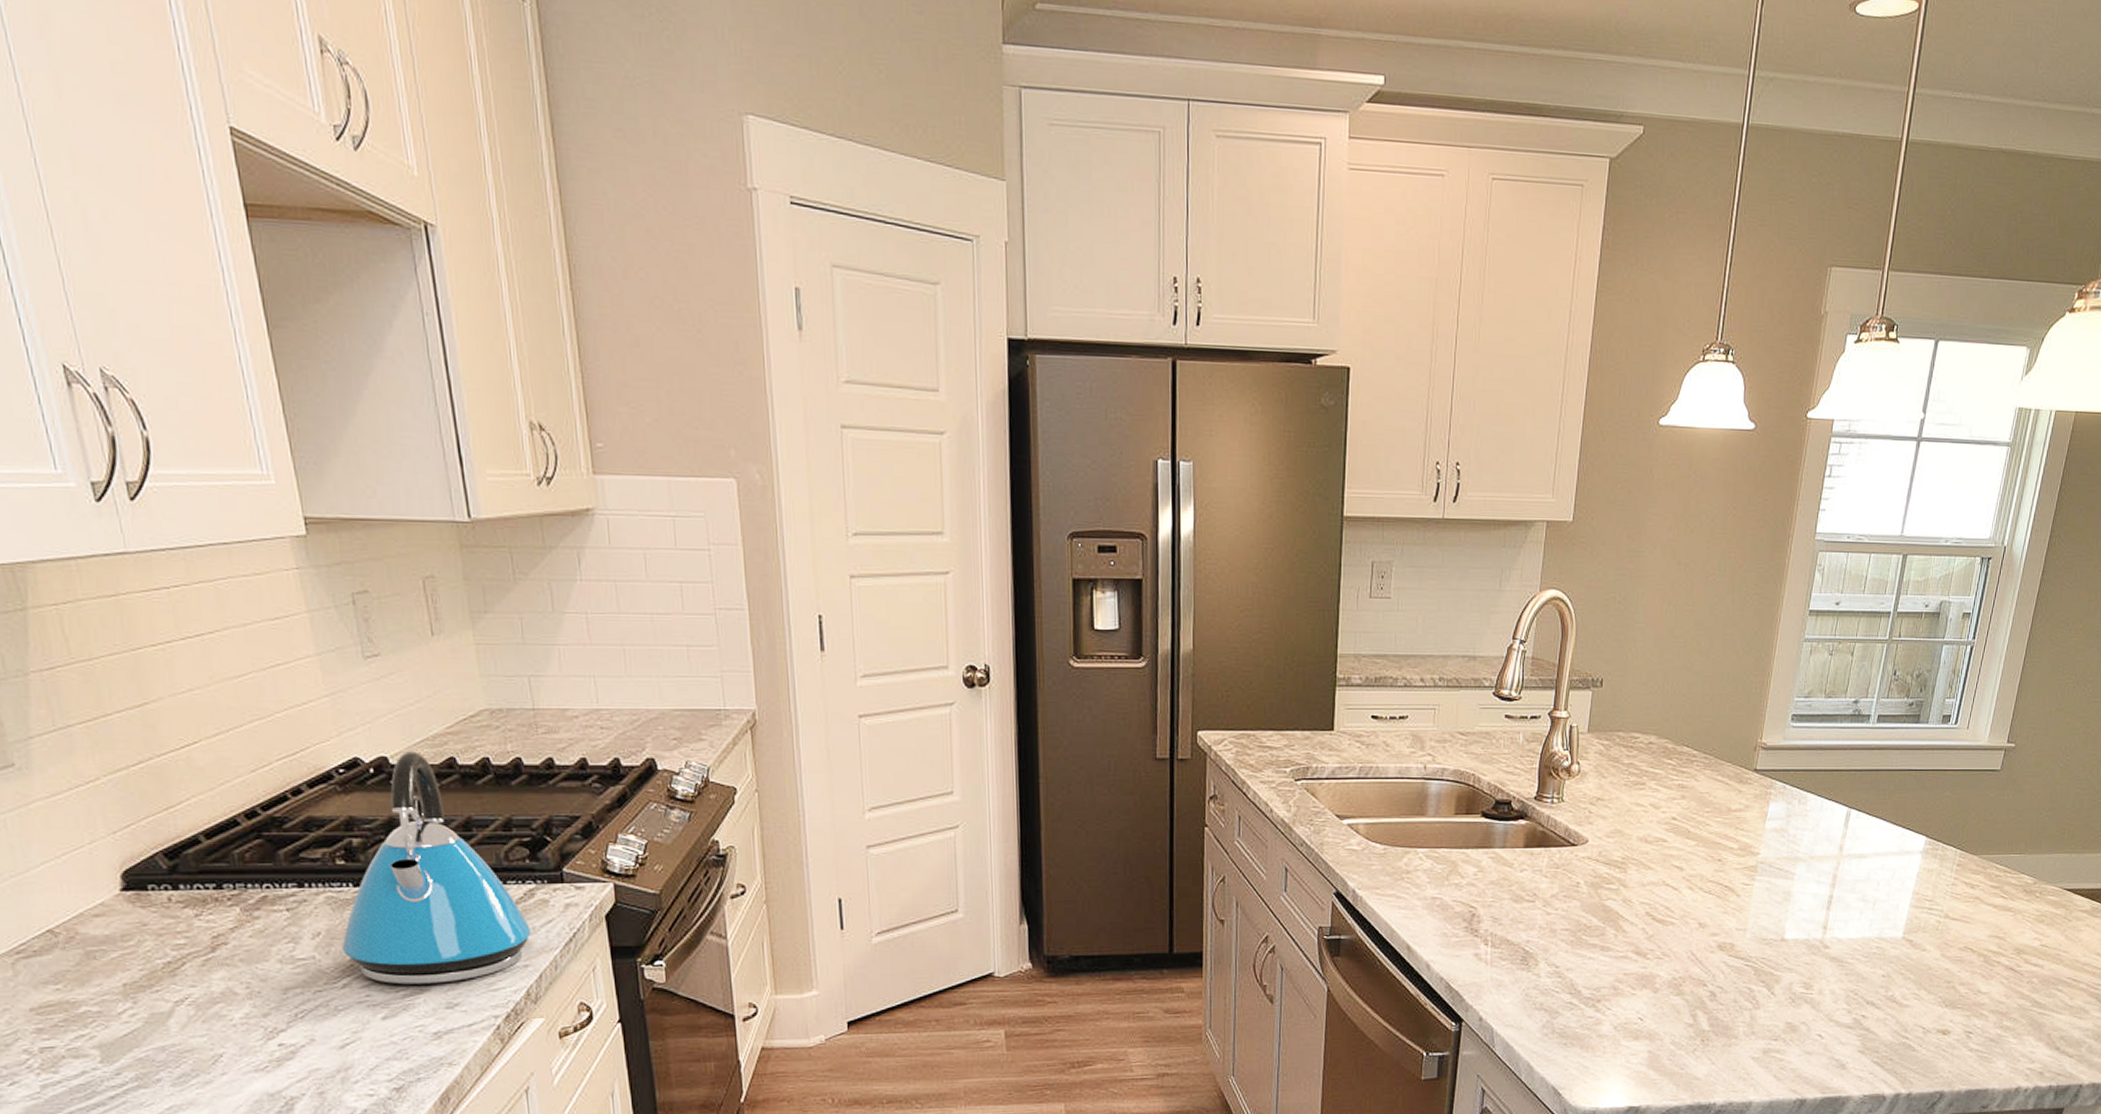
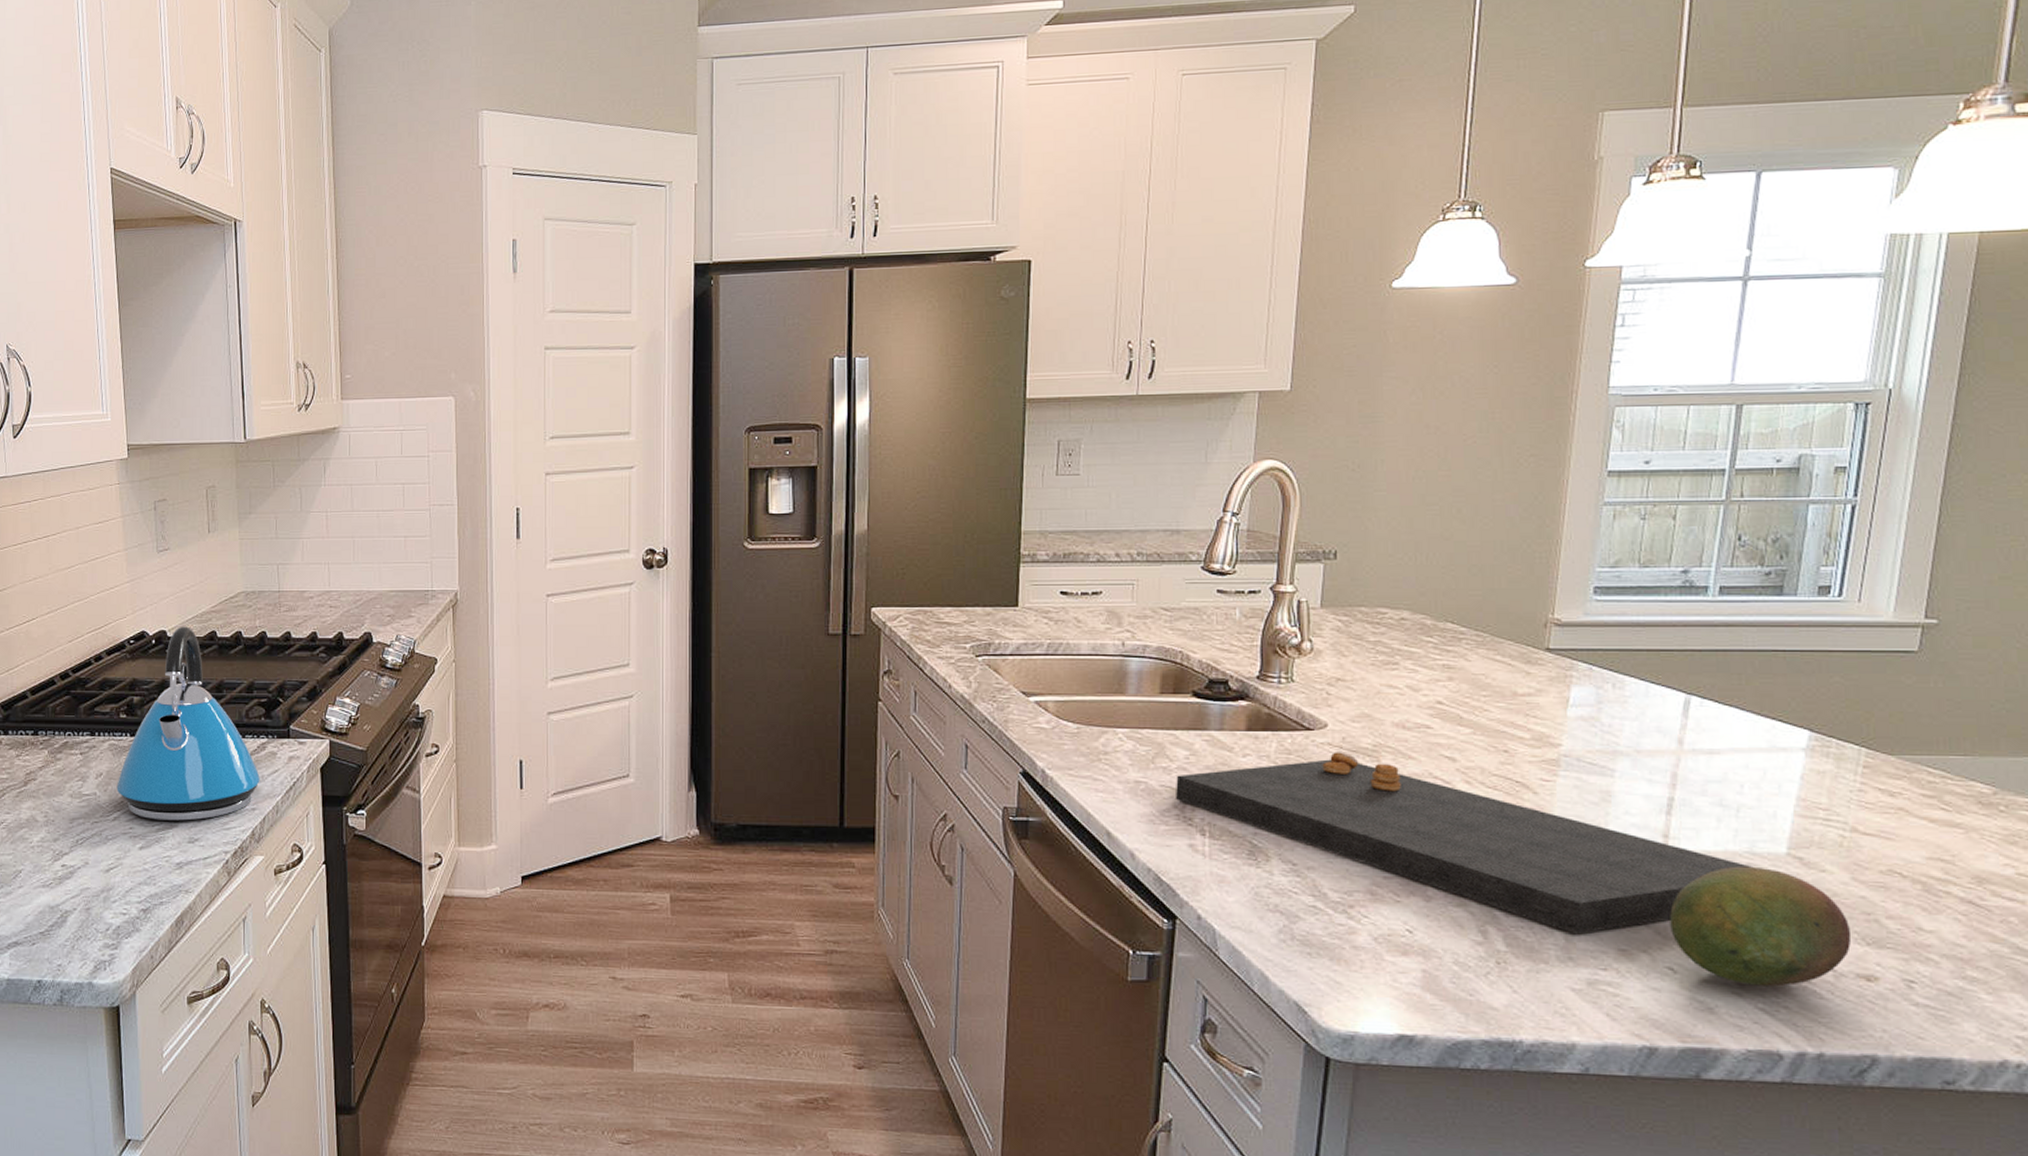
cutting board: none [1464,865,1880,1013] -> present [1175,752,1754,935]
fruit: none [1822,949,1937,1045] -> present [1670,866,1852,987]

